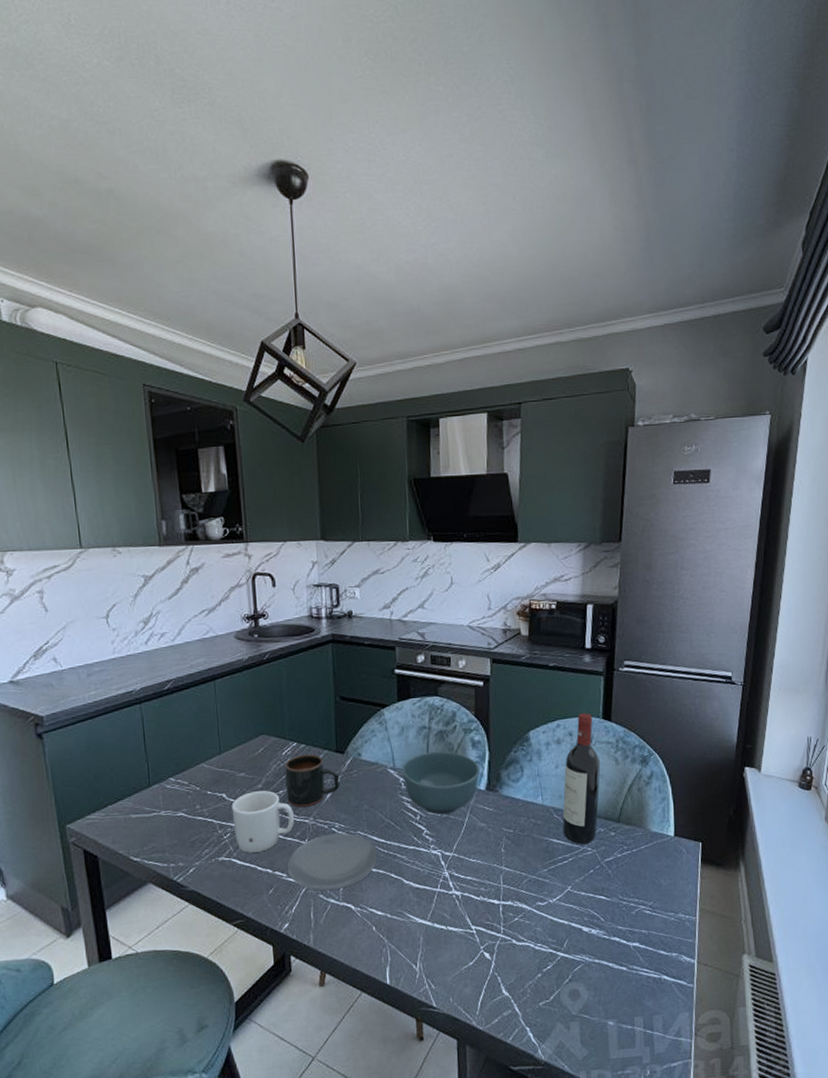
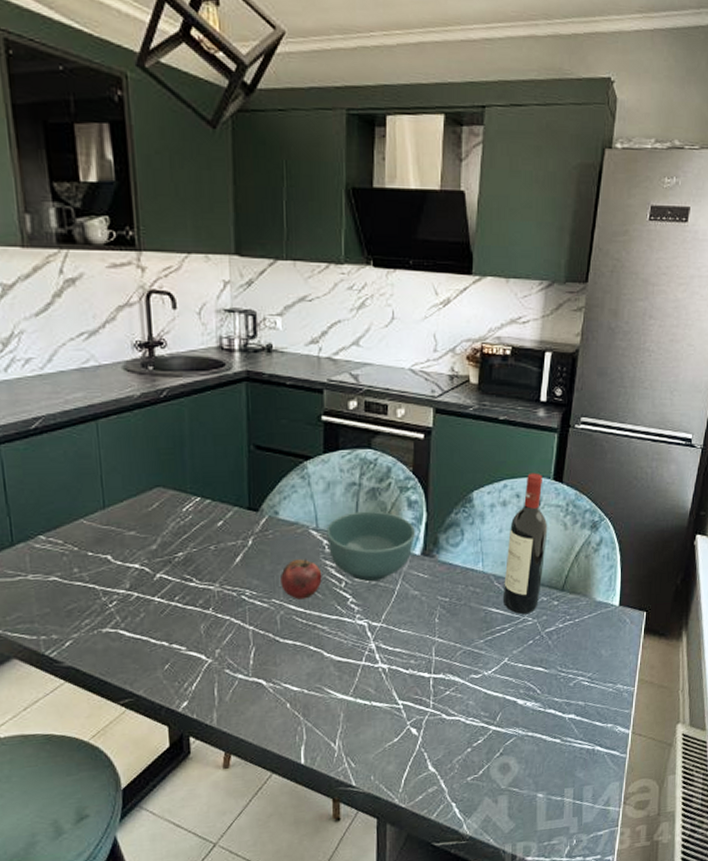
mug: present [231,790,295,853] -> none [118,552,197,624]
mug: present [285,754,340,808] -> none [185,510,253,572]
plate: present [287,833,378,891] -> none [186,601,295,666]
fruit: none [364,795,400,831] -> present [281,559,322,600]

